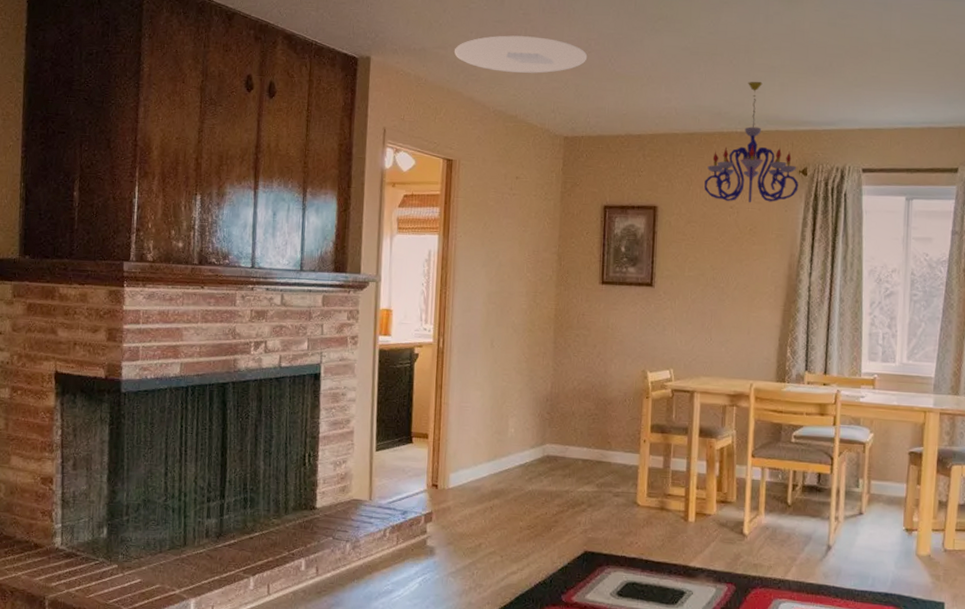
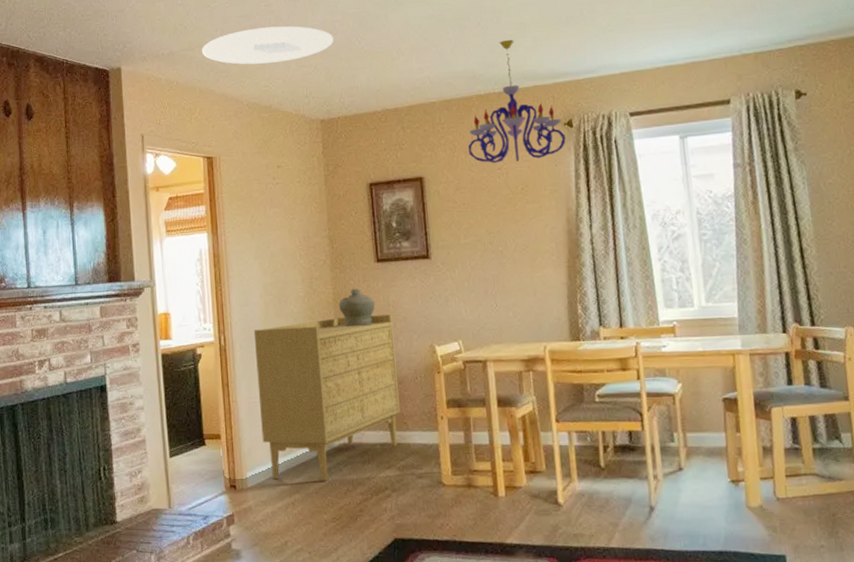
sideboard: none [469,333,610,490] -> present [253,314,401,481]
jar: none [558,307,594,344] -> present [338,288,375,326]

